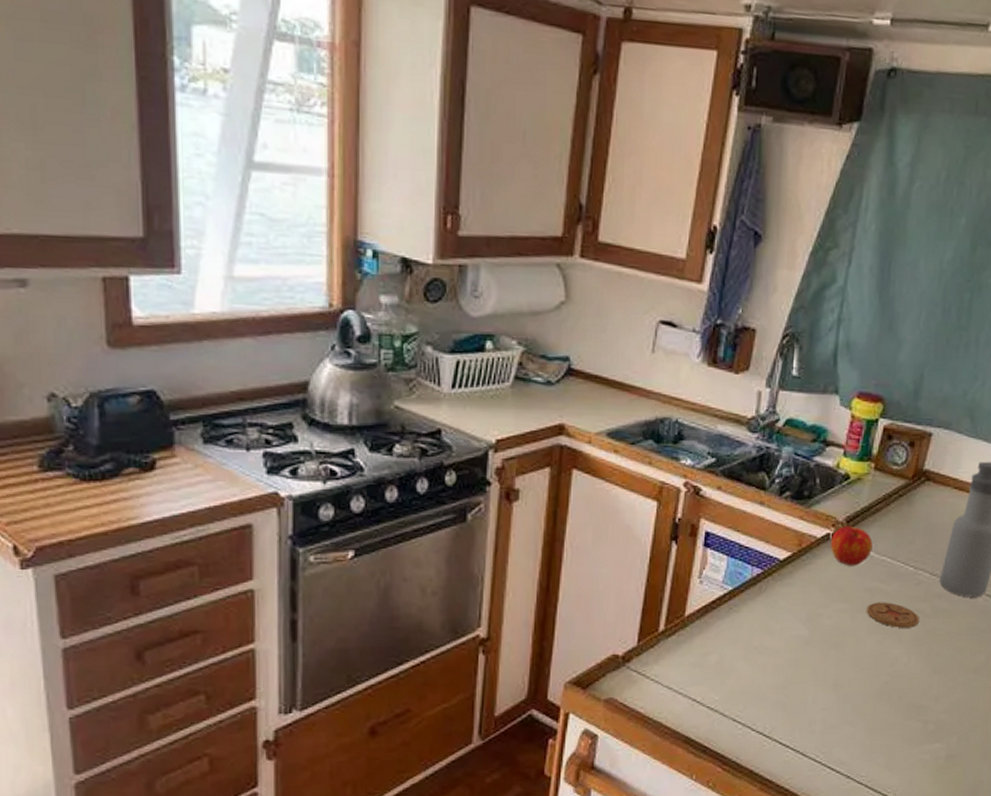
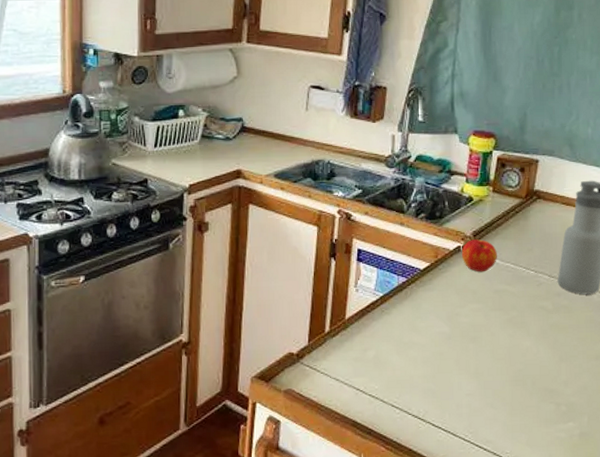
coaster: present [867,602,919,628] -> none [498,301,543,323]

